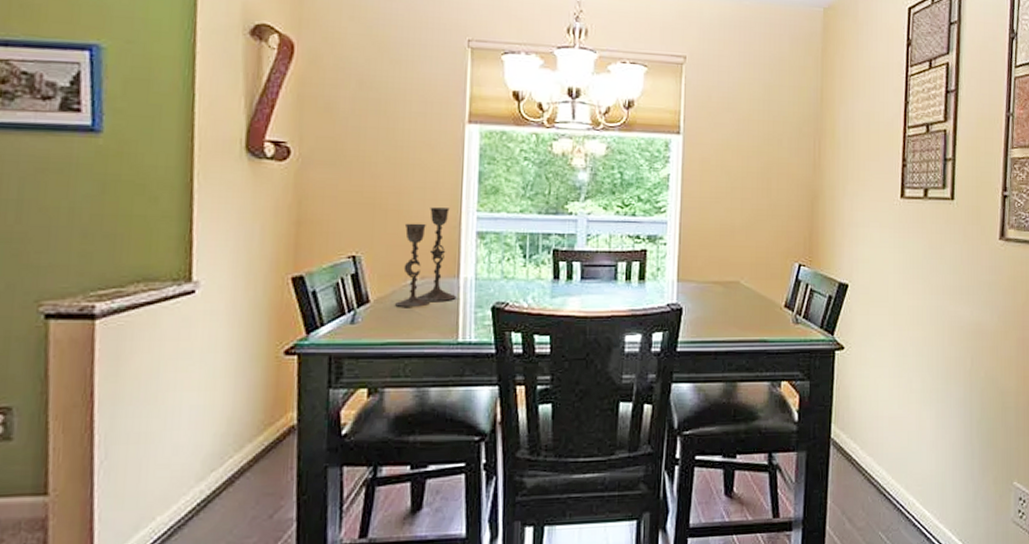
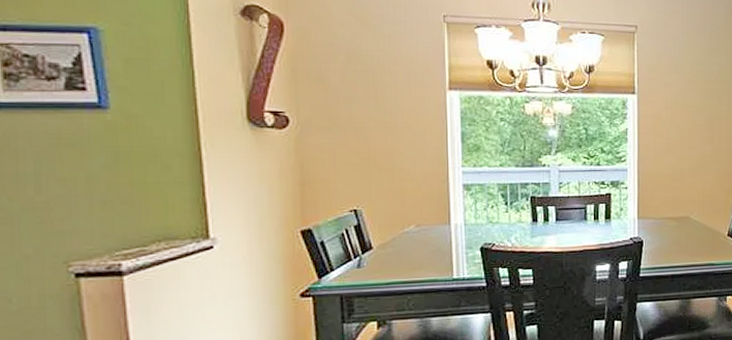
candlestick: present [395,207,456,307] -> none [396,165,449,252]

